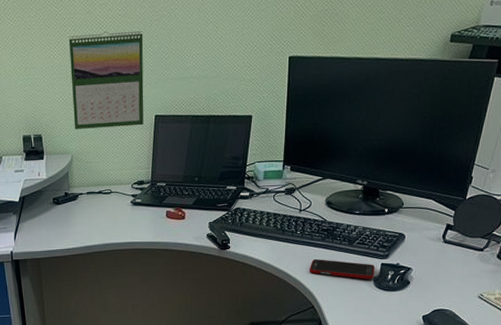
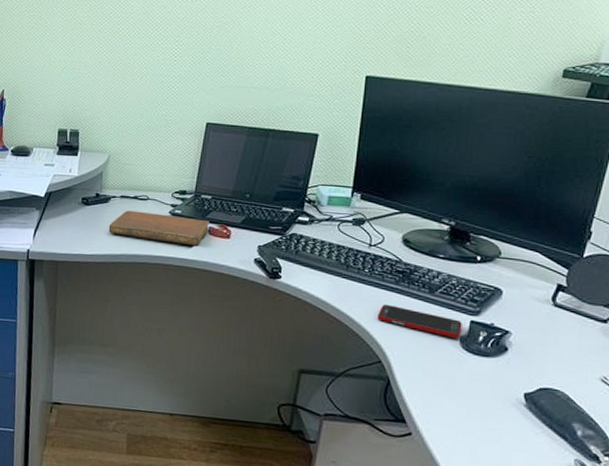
calendar: present [69,30,144,129] -> none [116,33,202,132]
notebook: none [80,204,166,230] -> present [108,210,209,247]

